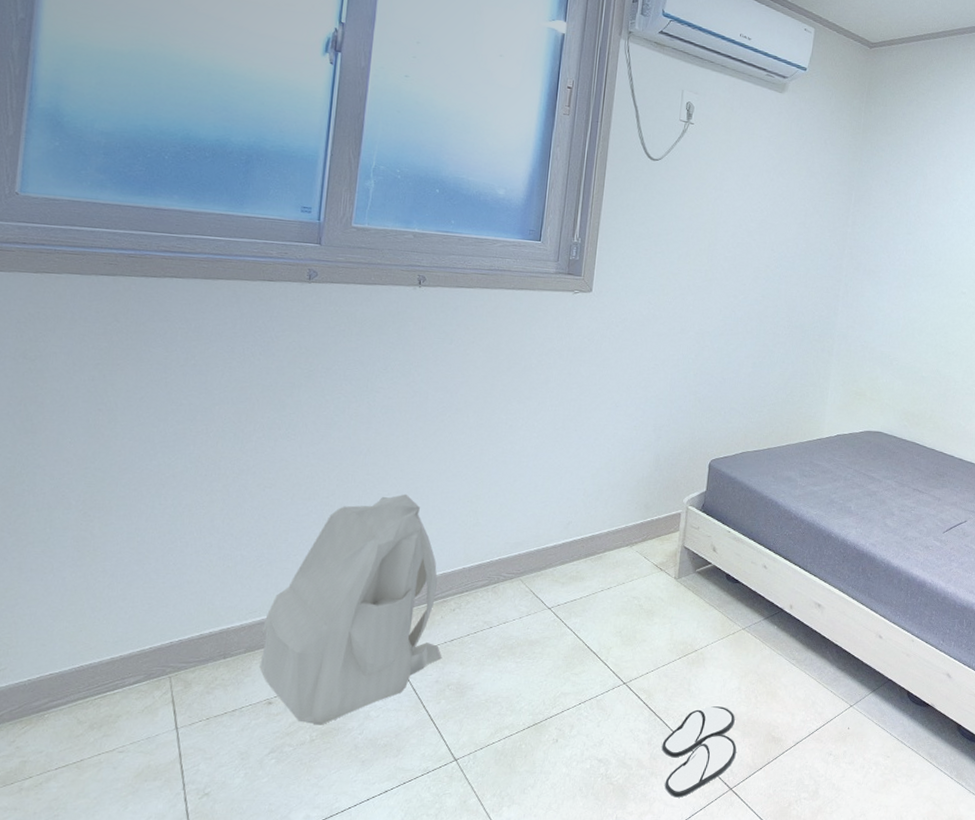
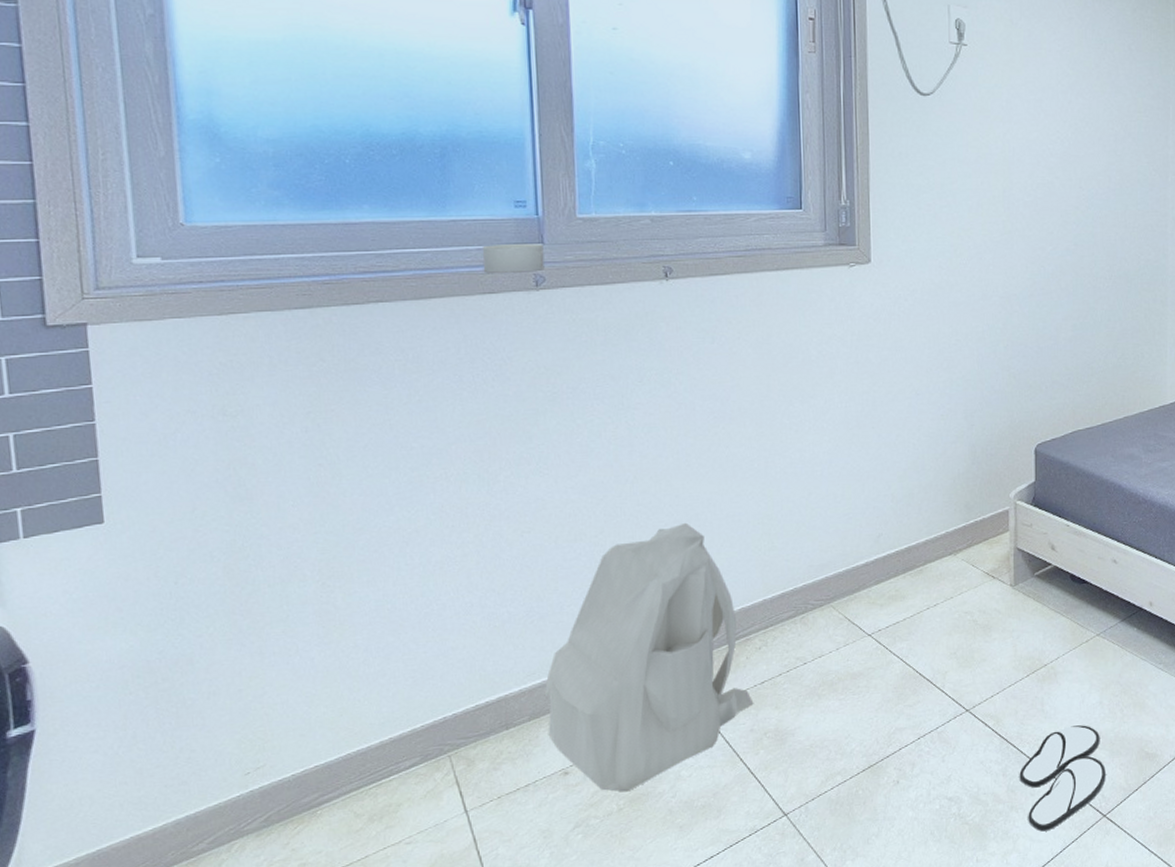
candle: none [266,240,320,268] -> present [482,244,545,274]

